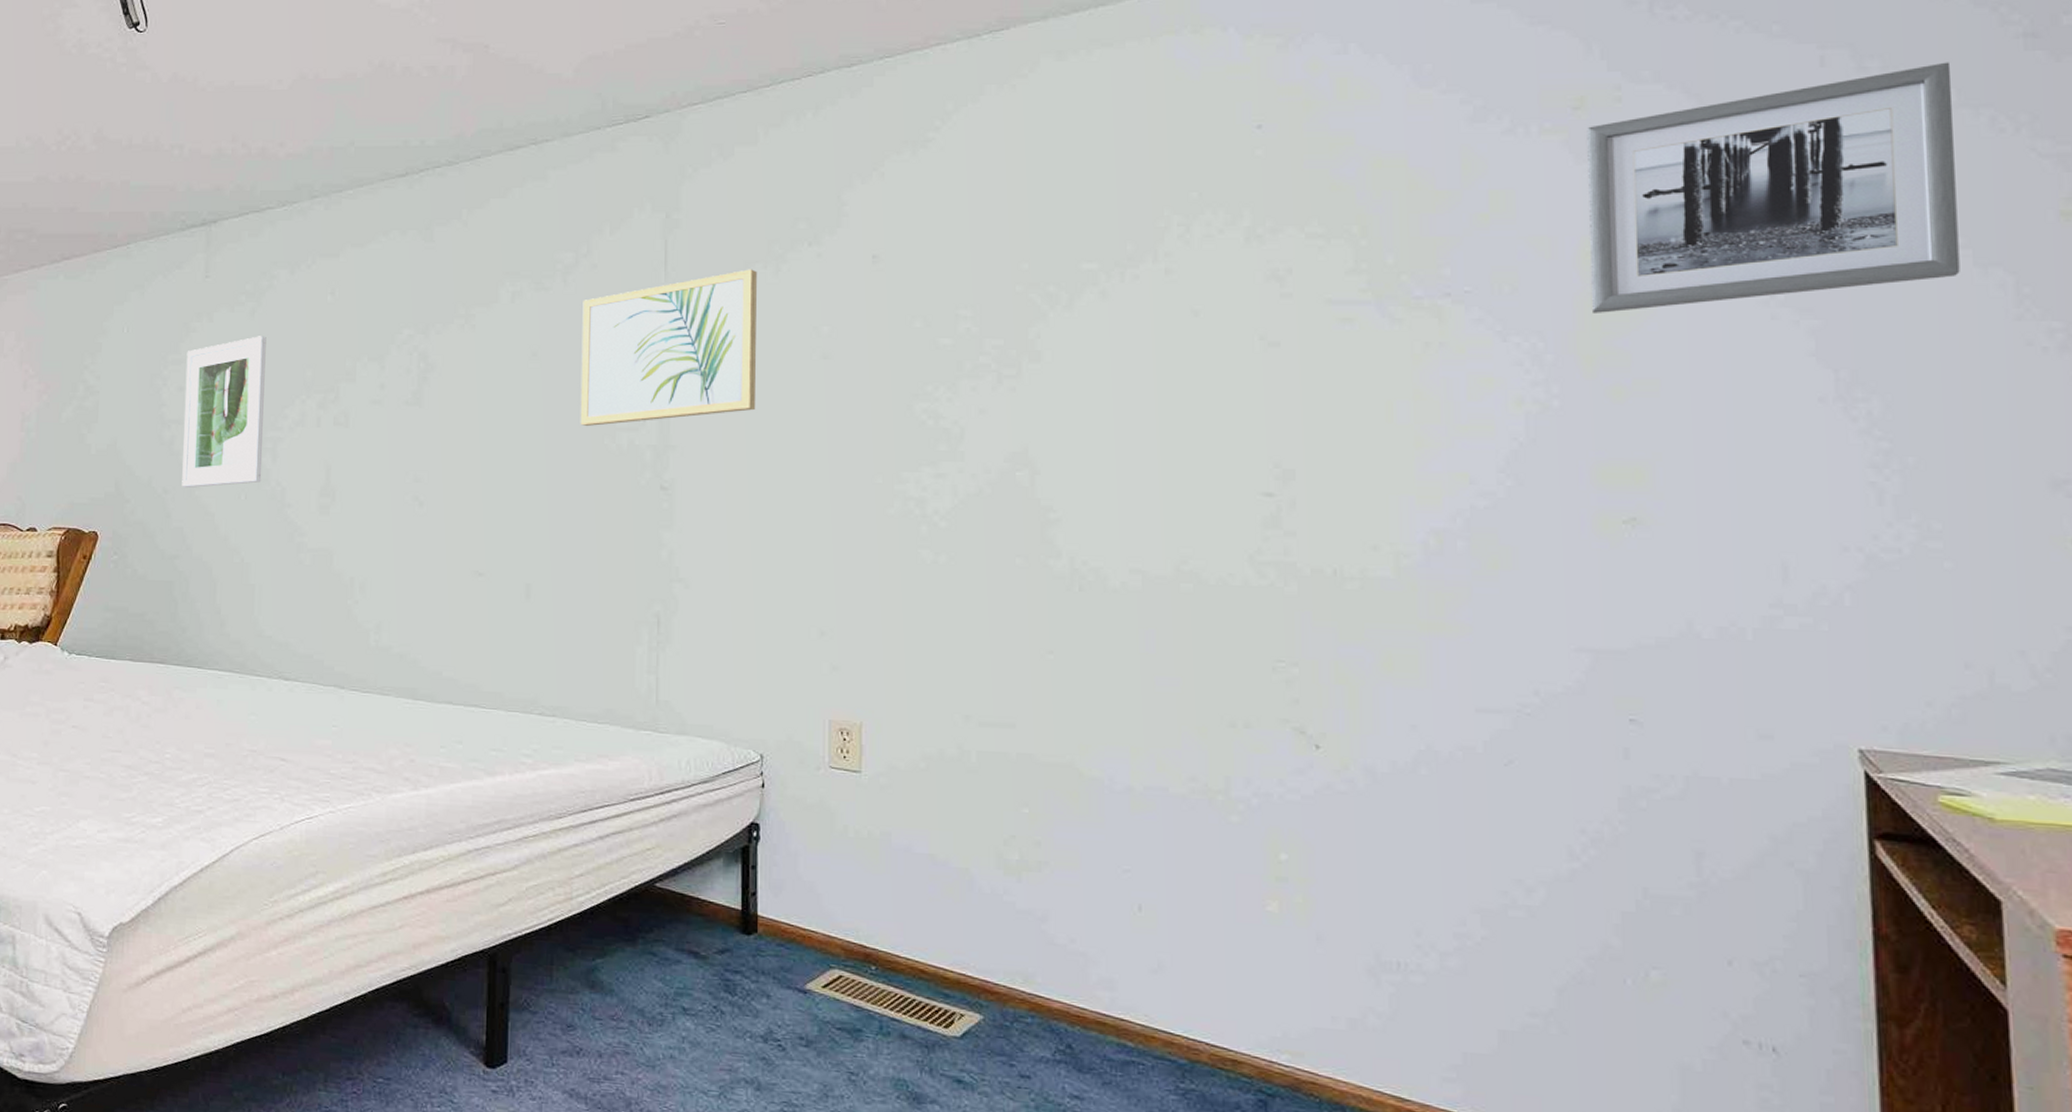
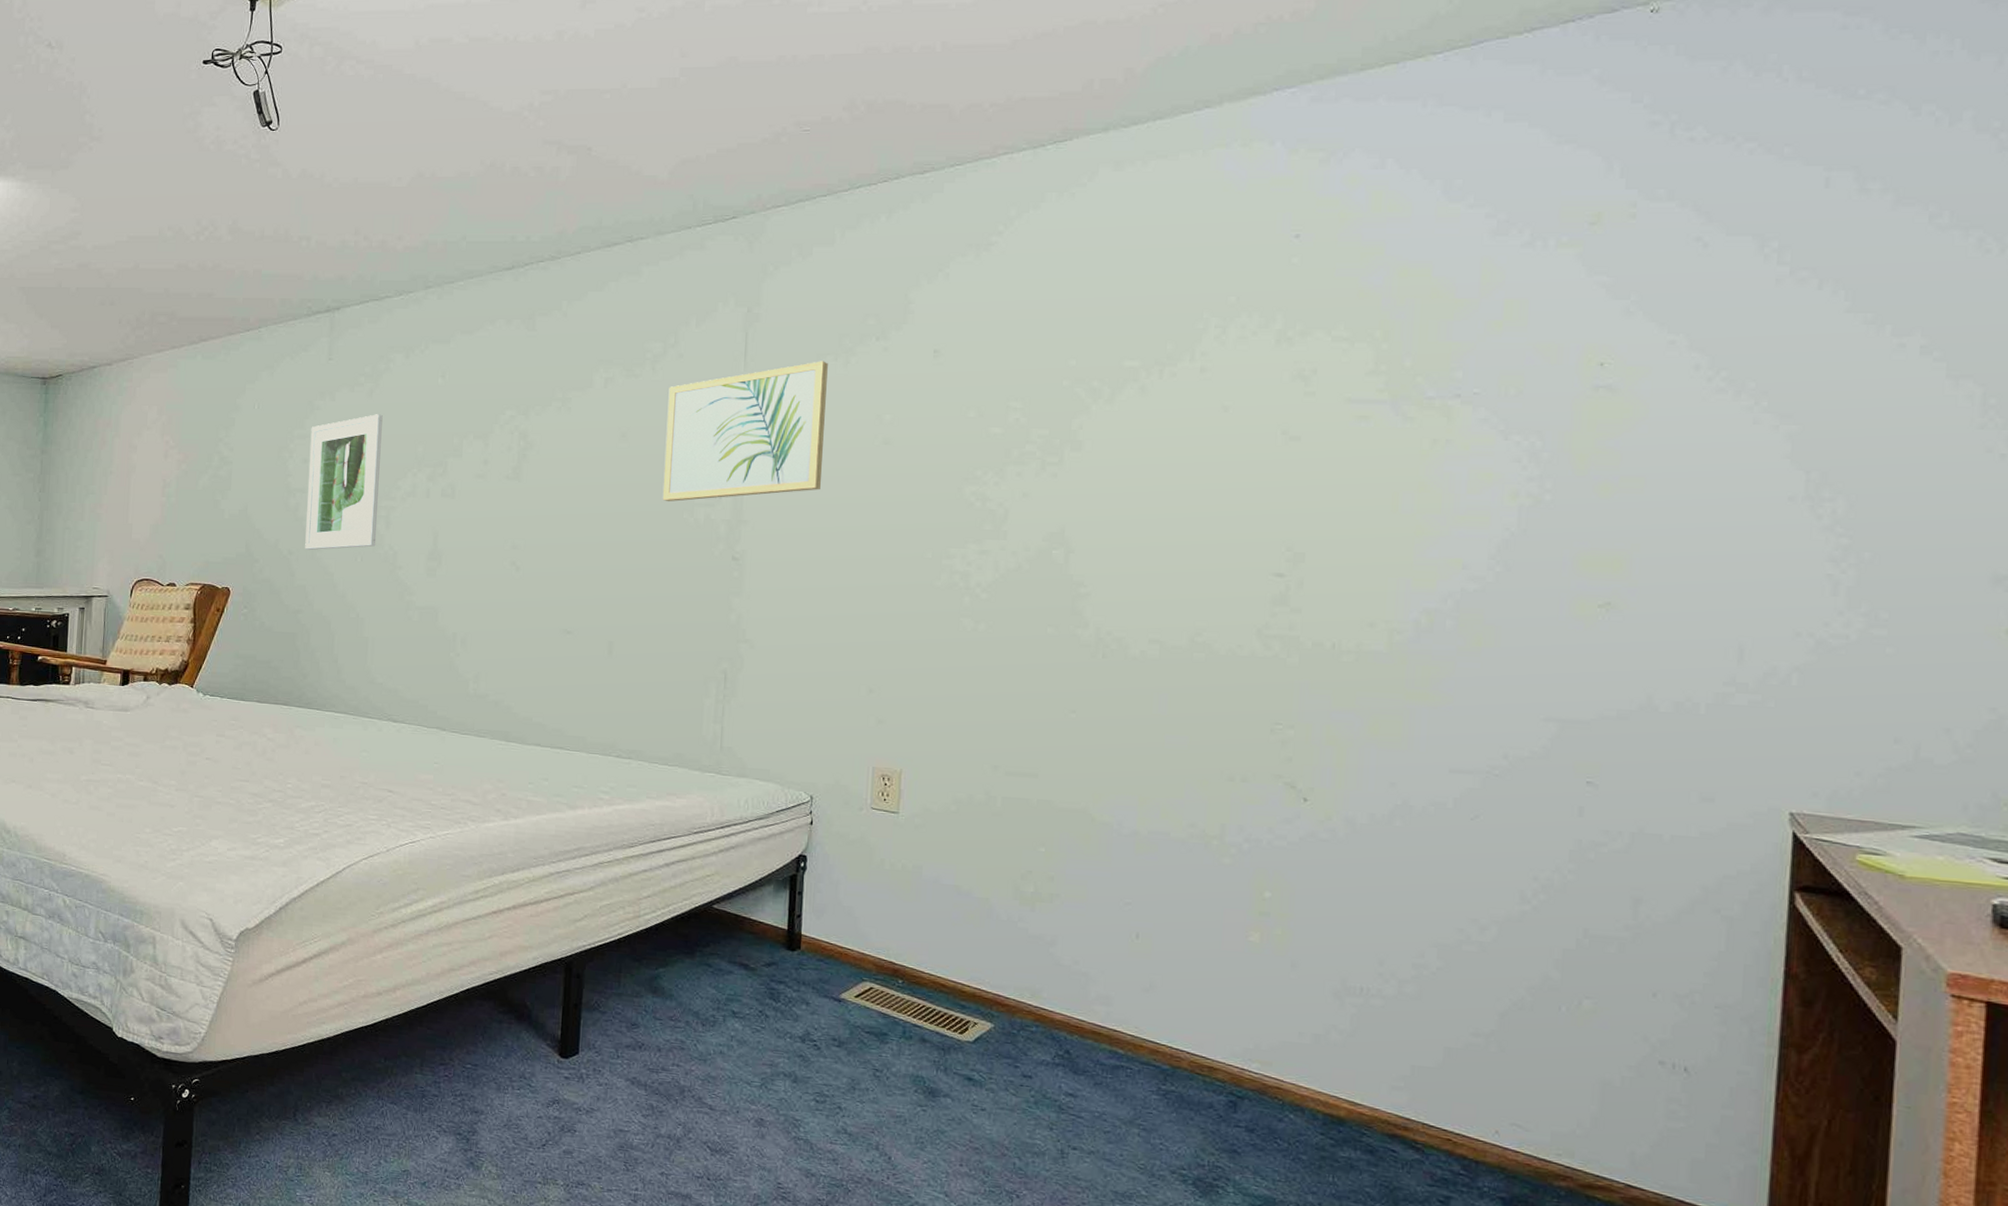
wall art: present [1587,62,1960,313] -> none [1590,185,1948,416]

